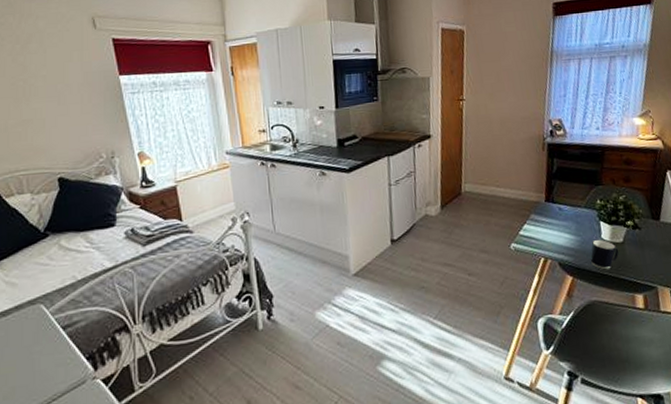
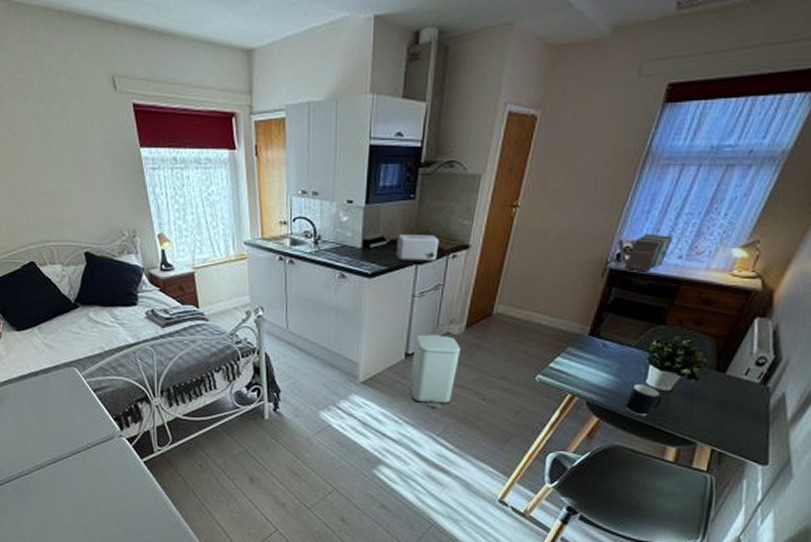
toaster: none [367,129,405,156] -> present [396,235,440,263]
pedal bin: none [397,217,441,290] -> present [409,334,460,408]
books: none [558,112,589,144] -> present [624,233,673,272]

